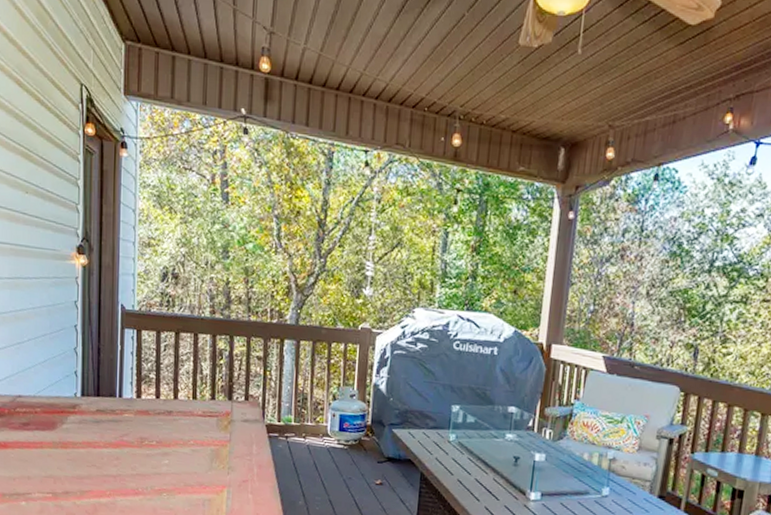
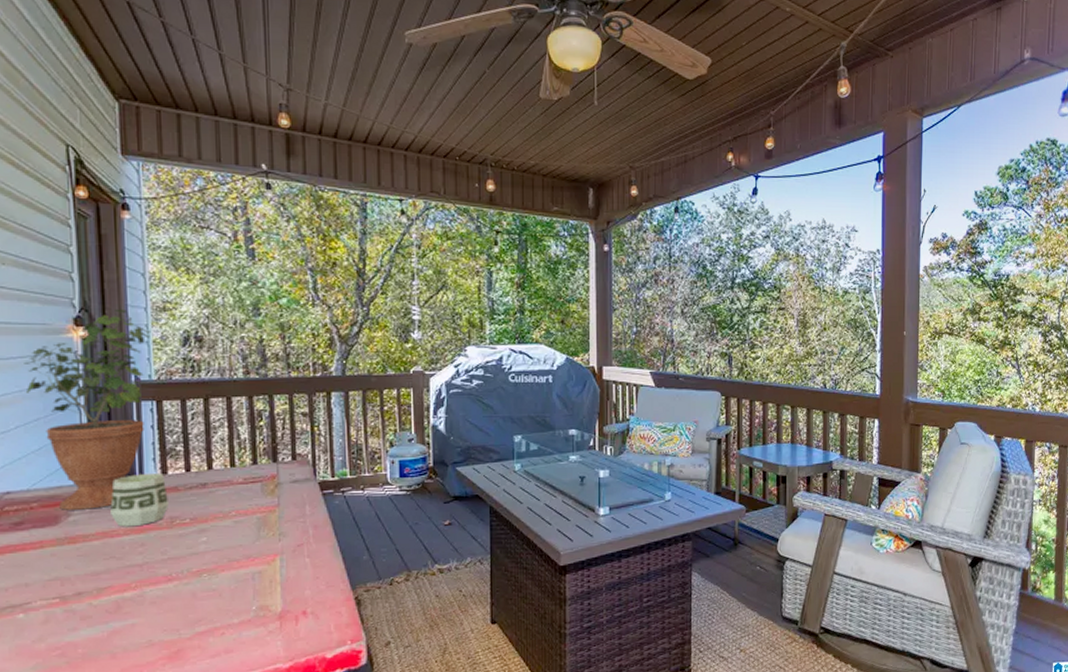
potted plant: none [37,241,137,421] -> present [24,308,152,510]
cup: none [95,394,140,442] -> present [110,472,168,527]

